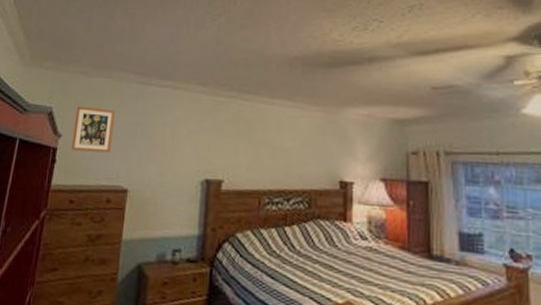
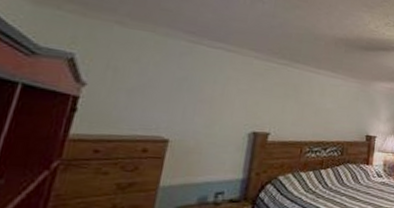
picture frame: present [71,106,116,153] -> none [98,56,159,105]

